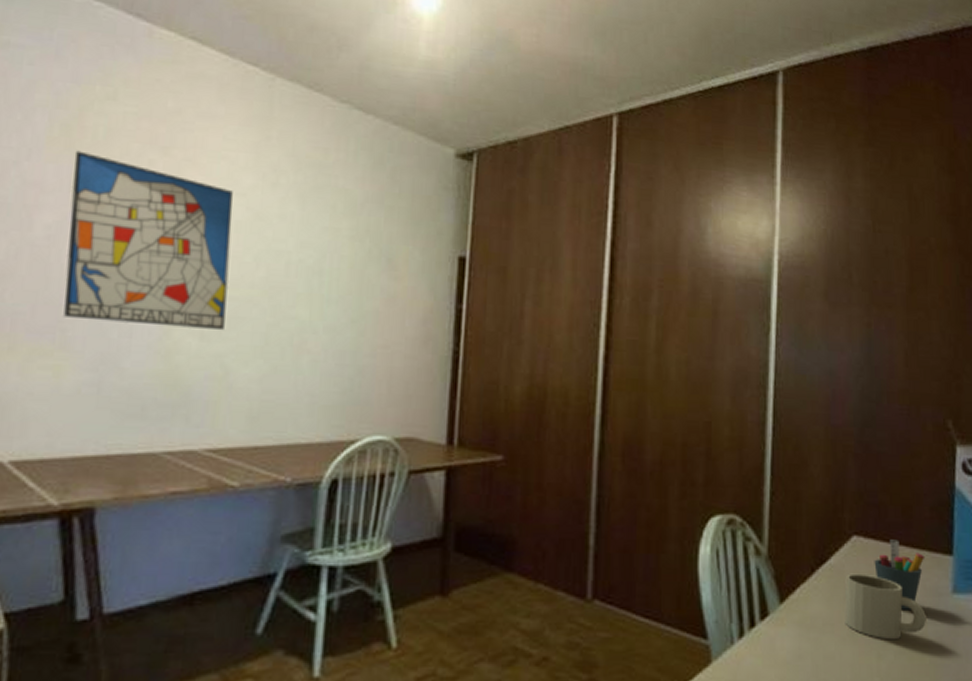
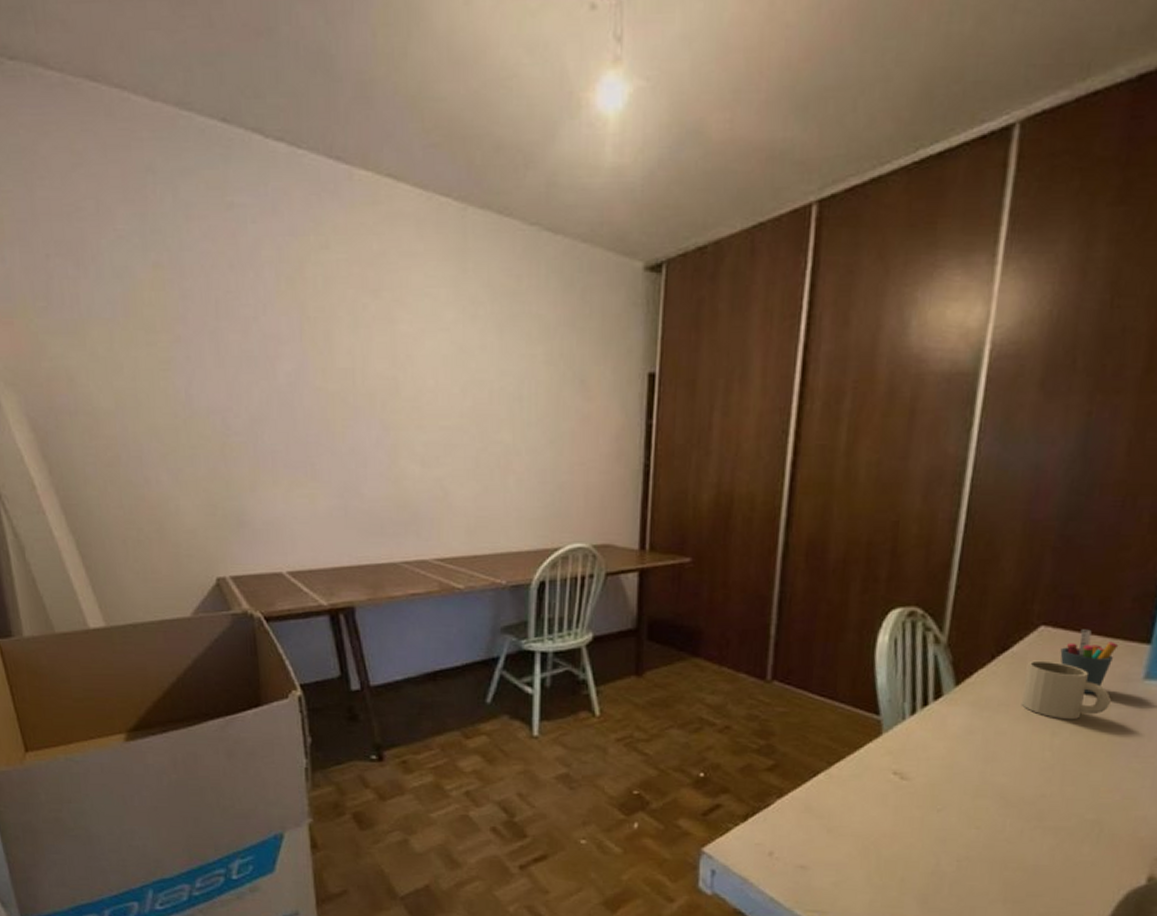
wall art: present [64,150,233,329] -> none [301,301,441,456]

